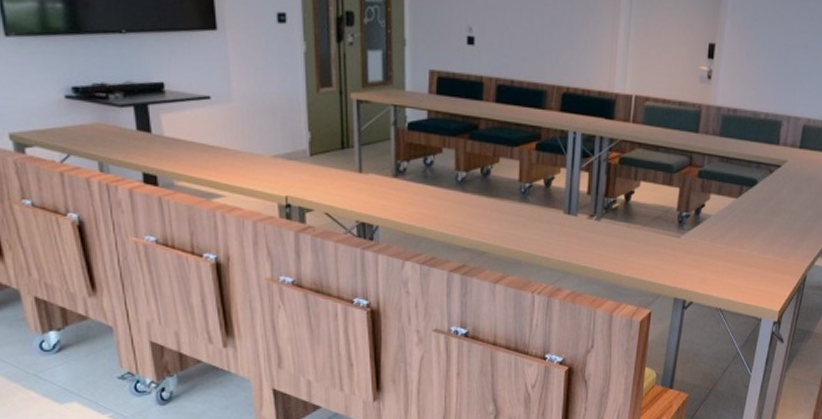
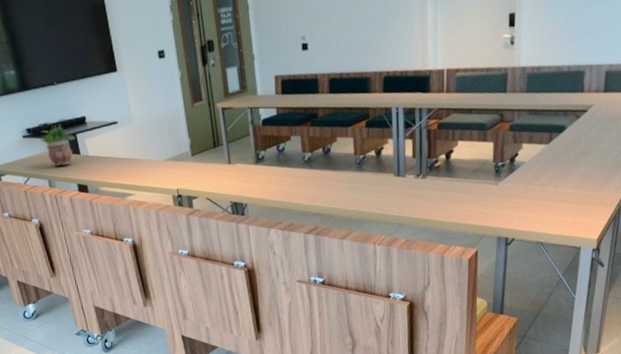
potted plant: none [92,86,146,145] -> present [40,123,75,166]

